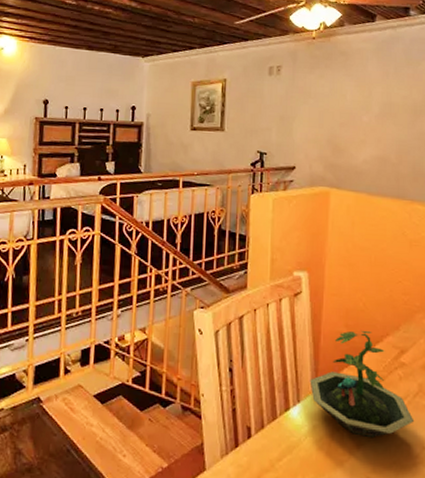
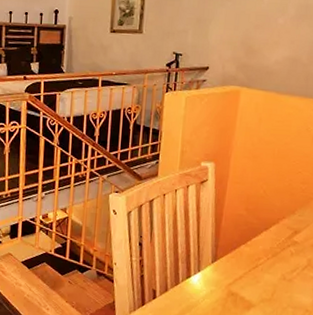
terrarium: present [310,330,415,439] -> none [210,213,301,302]

